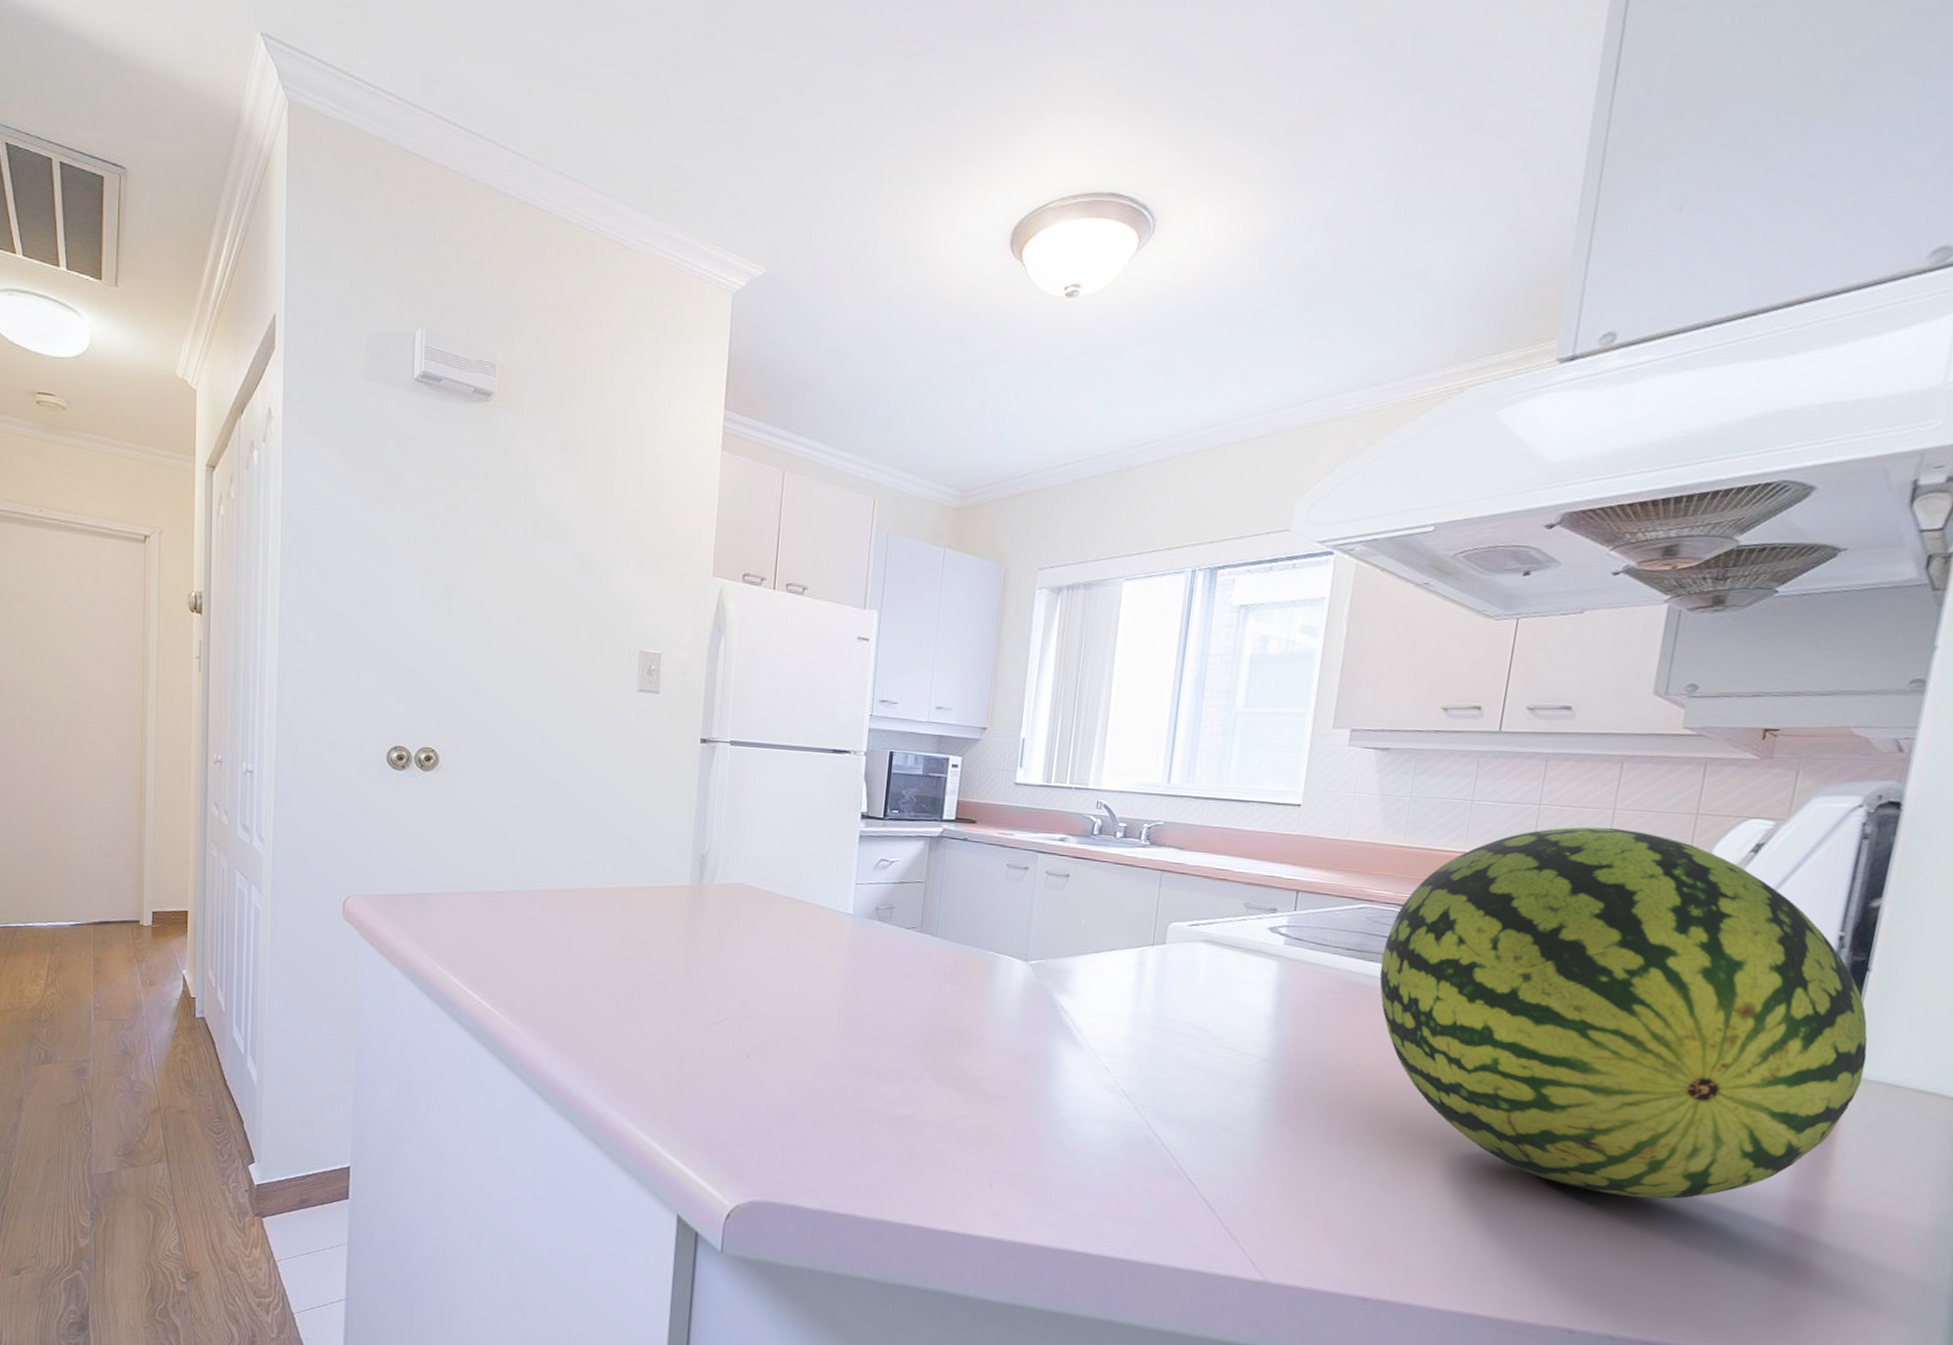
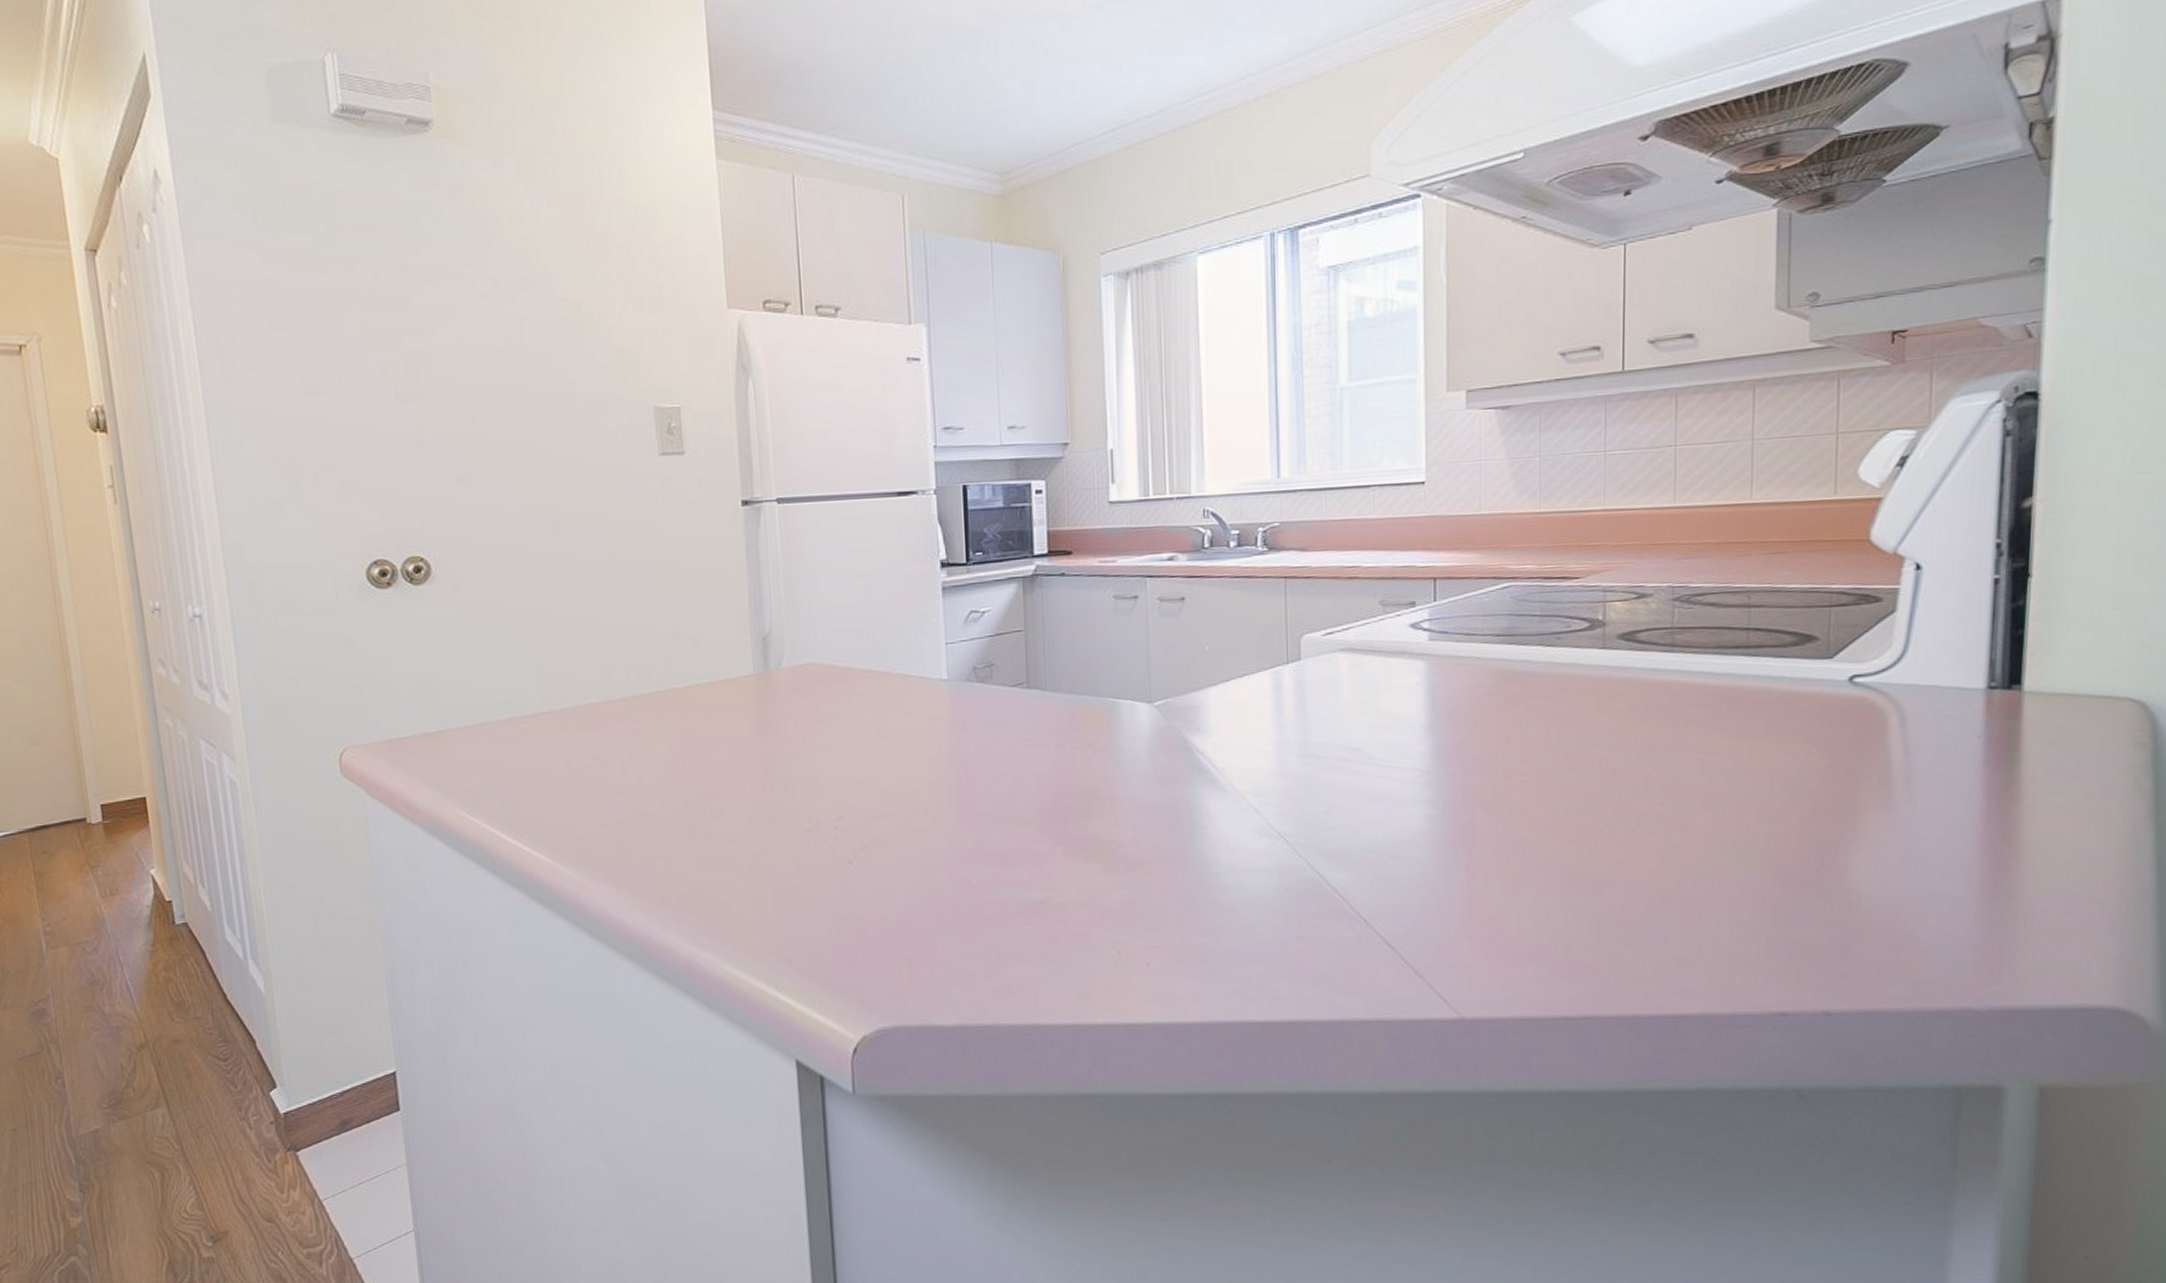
fruit: present [1379,827,1868,1199] -> none [1534,460,2040,860]

